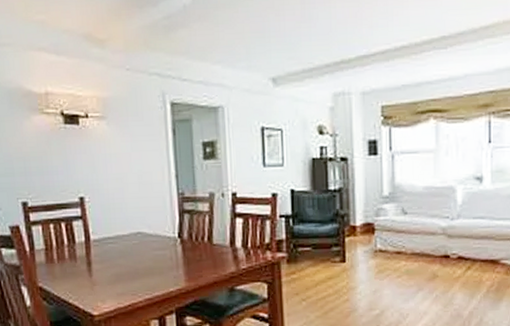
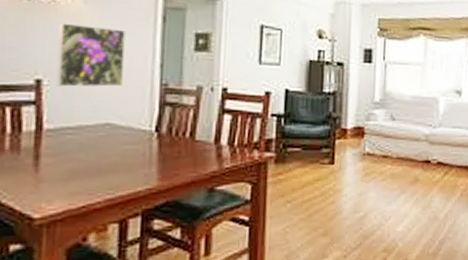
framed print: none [91,145,146,202] -> present [56,23,126,87]

